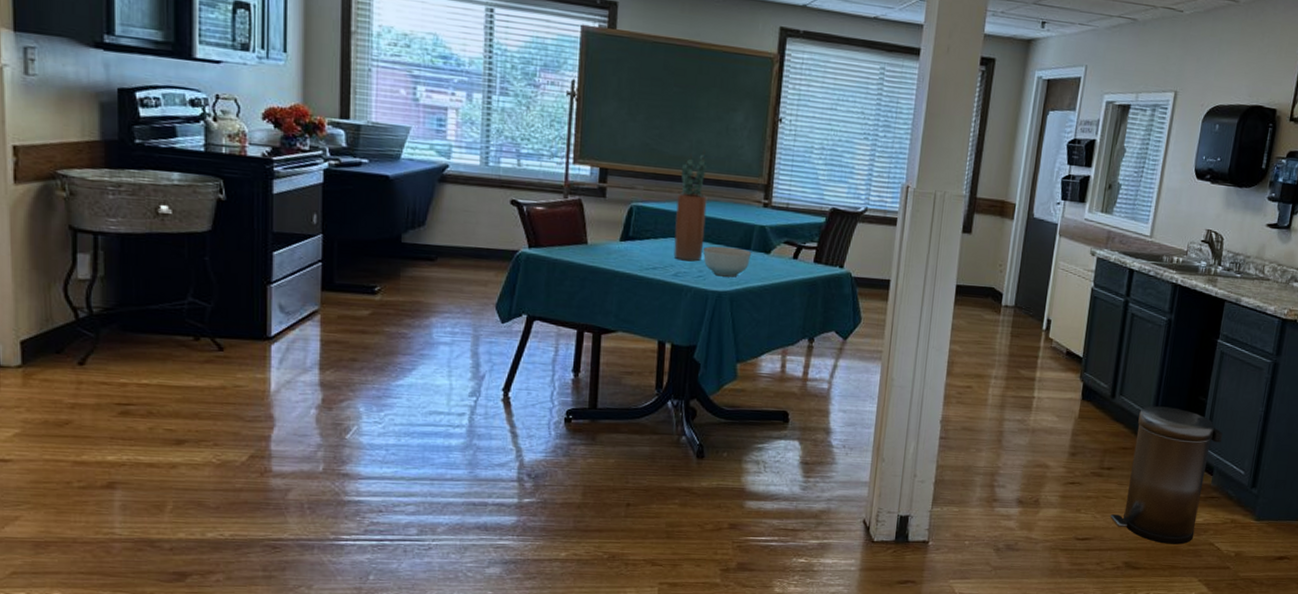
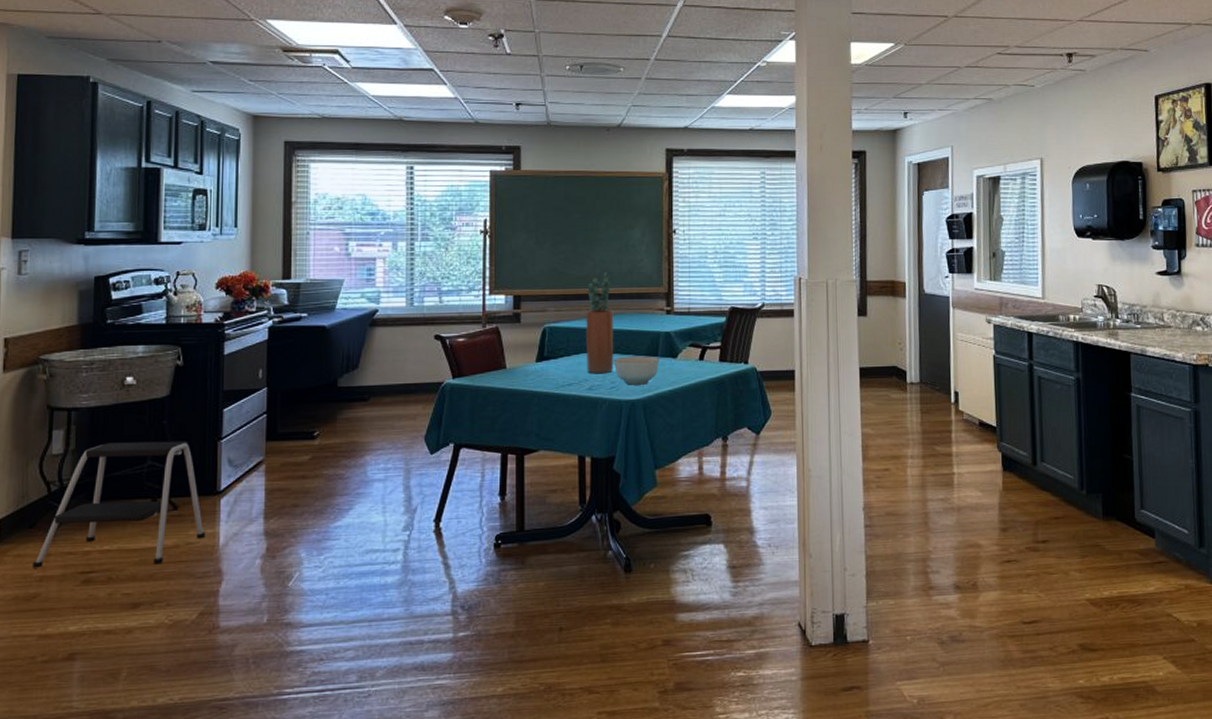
step stool: none [63,273,255,404] -> present [33,440,206,568]
pedal bin: present [1110,406,1223,545] -> none [1055,469,1156,620]

